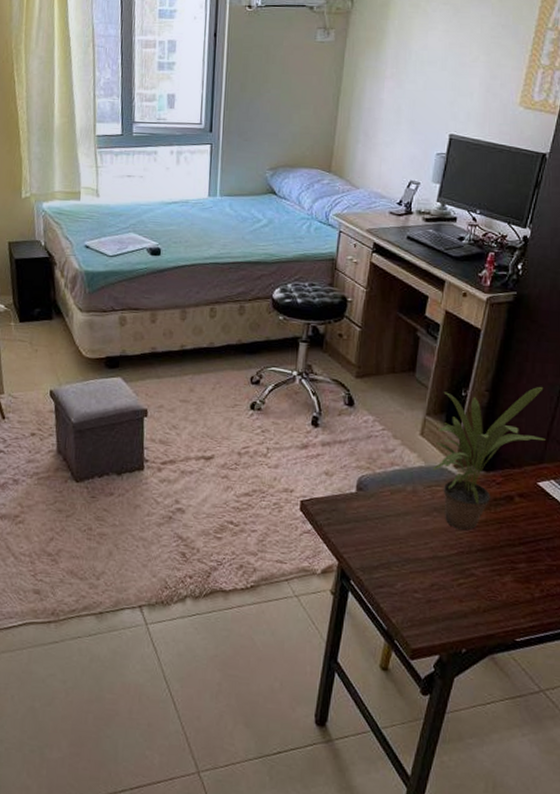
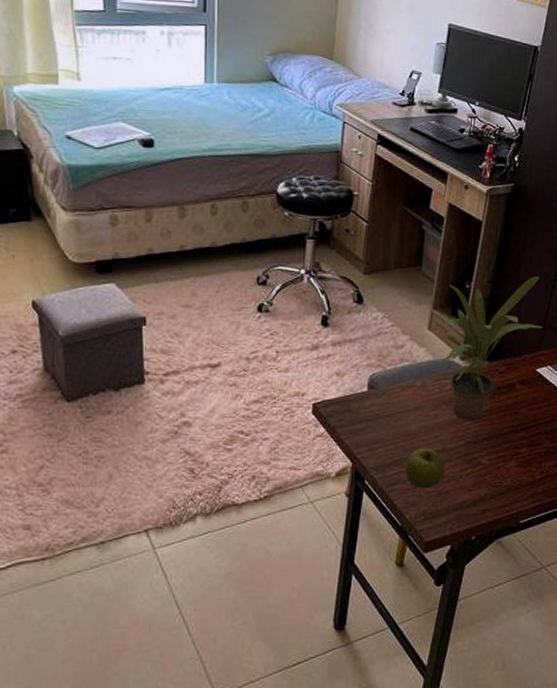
apple: none [392,553,436,595] -> present [404,447,446,489]

